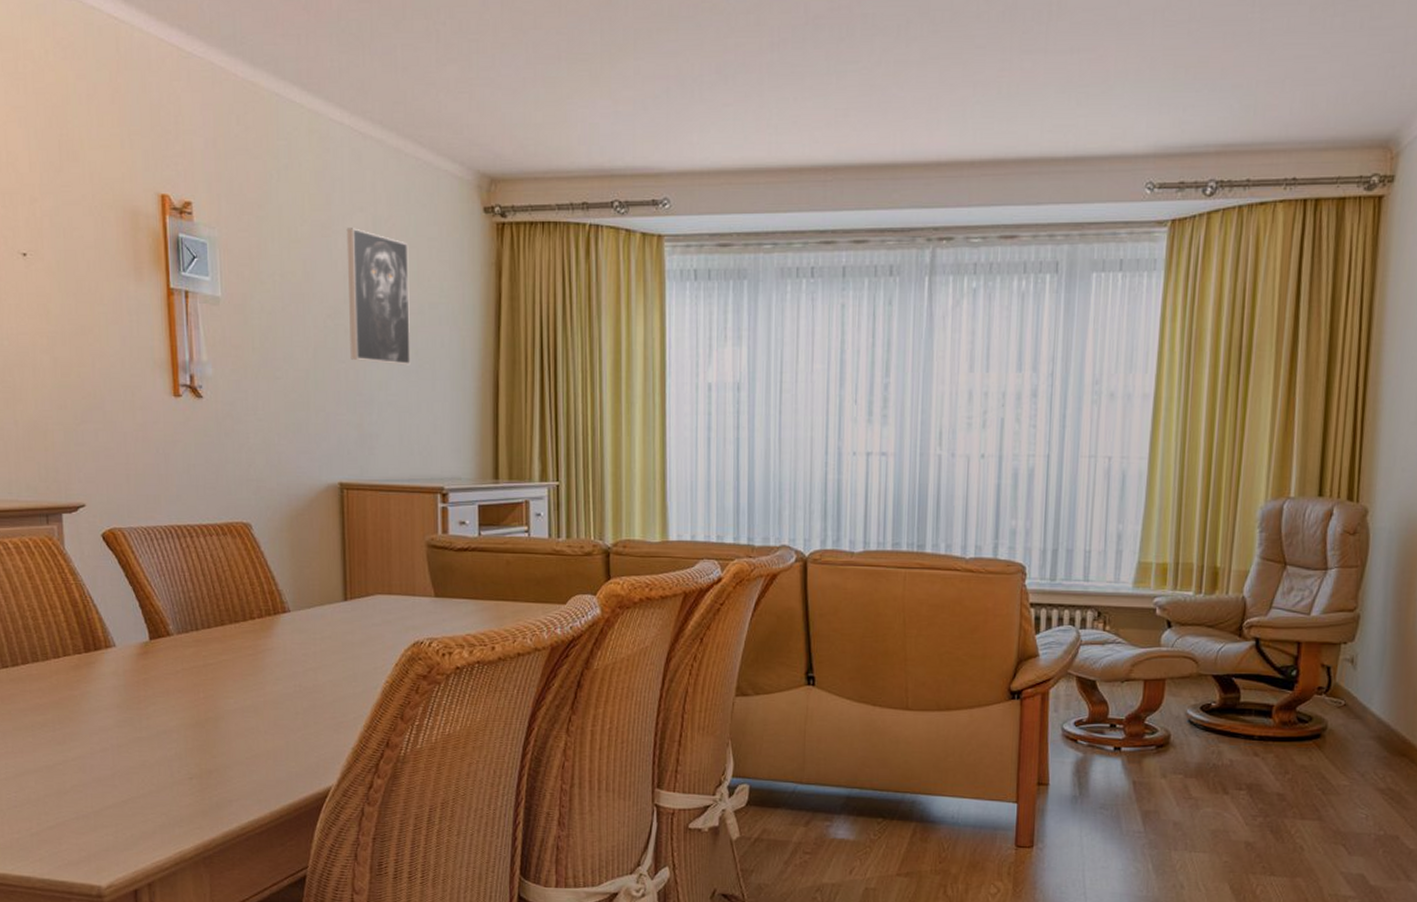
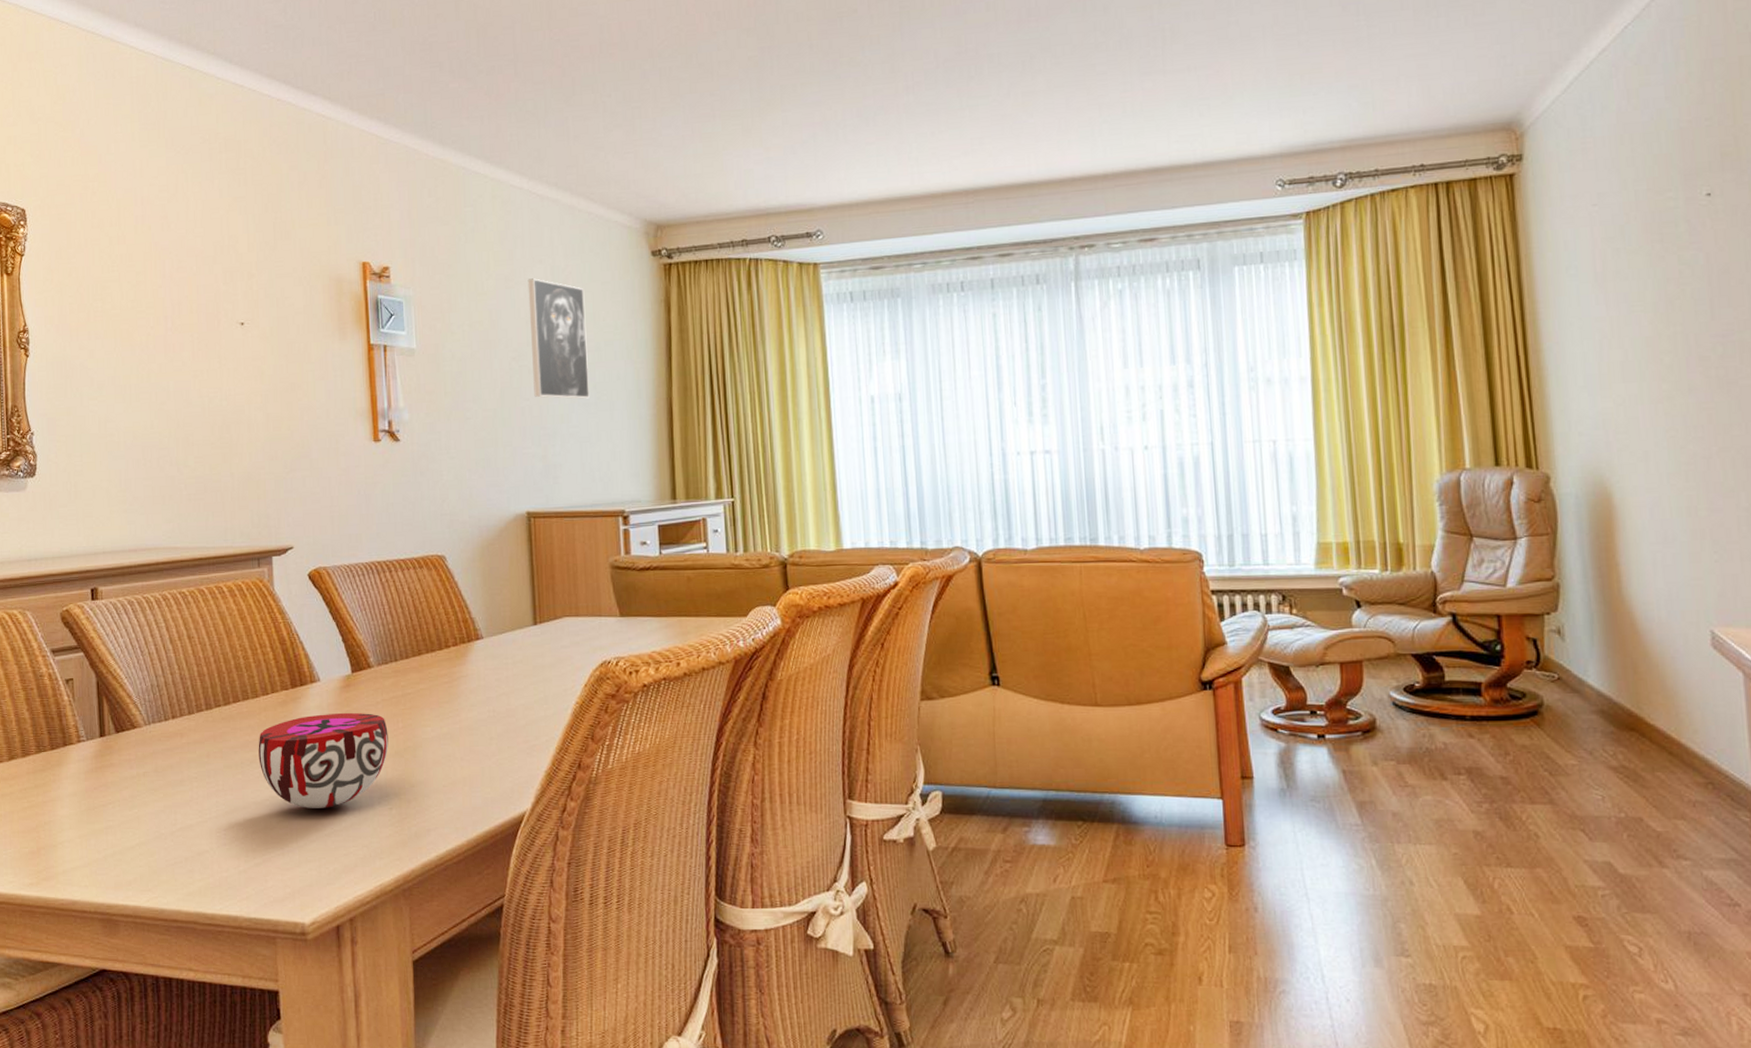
decorative bowl: none [49,680,189,775] -> present [258,712,389,808]

